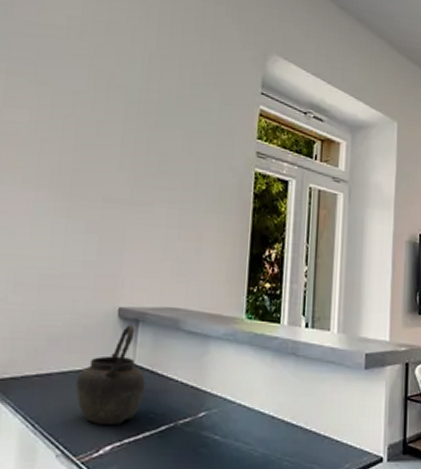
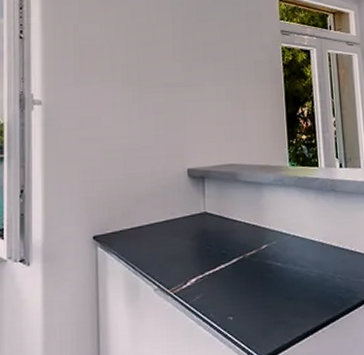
kettle: present [75,325,146,425] -> none [162,181,216,262]

